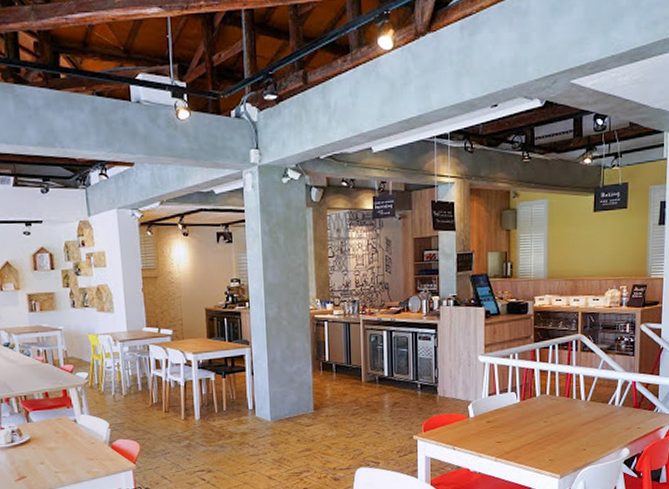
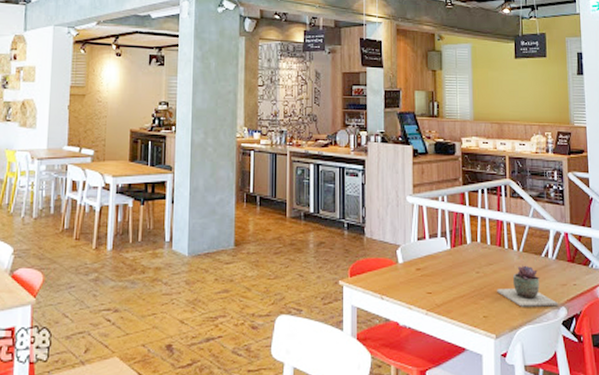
succulent plant: none [563,413,621,450] -> present [497,265,558,307]

